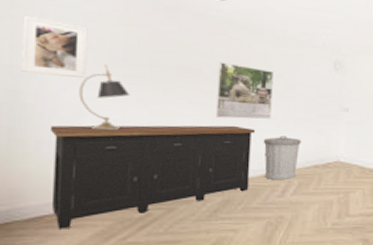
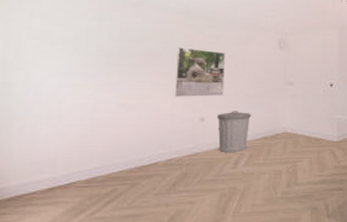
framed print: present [22,14,88,79] -> none [11,17,68,69]
sideboard: present [49,125,256,229] -> none [30,103,210,207]
lamp: present [79,64,131,131] -> none [58,55,102,114]

